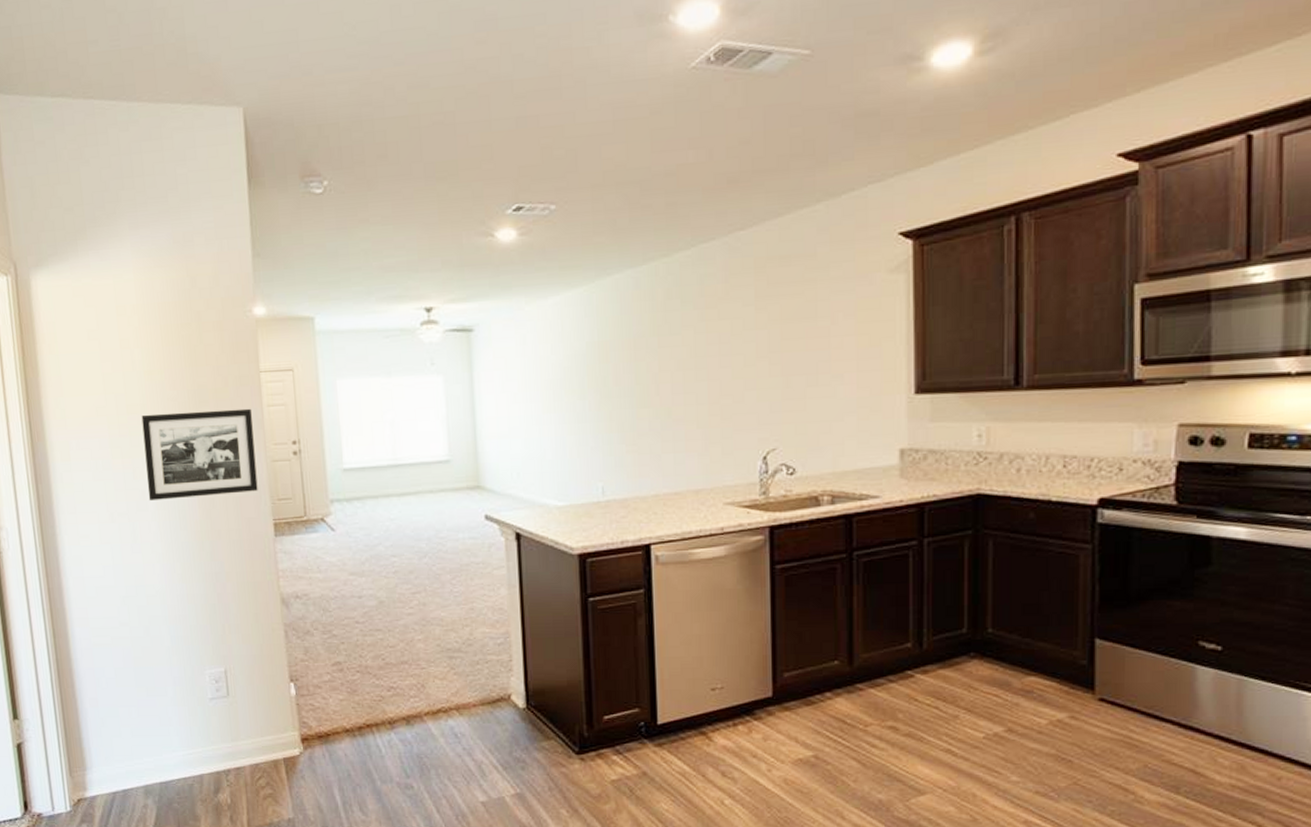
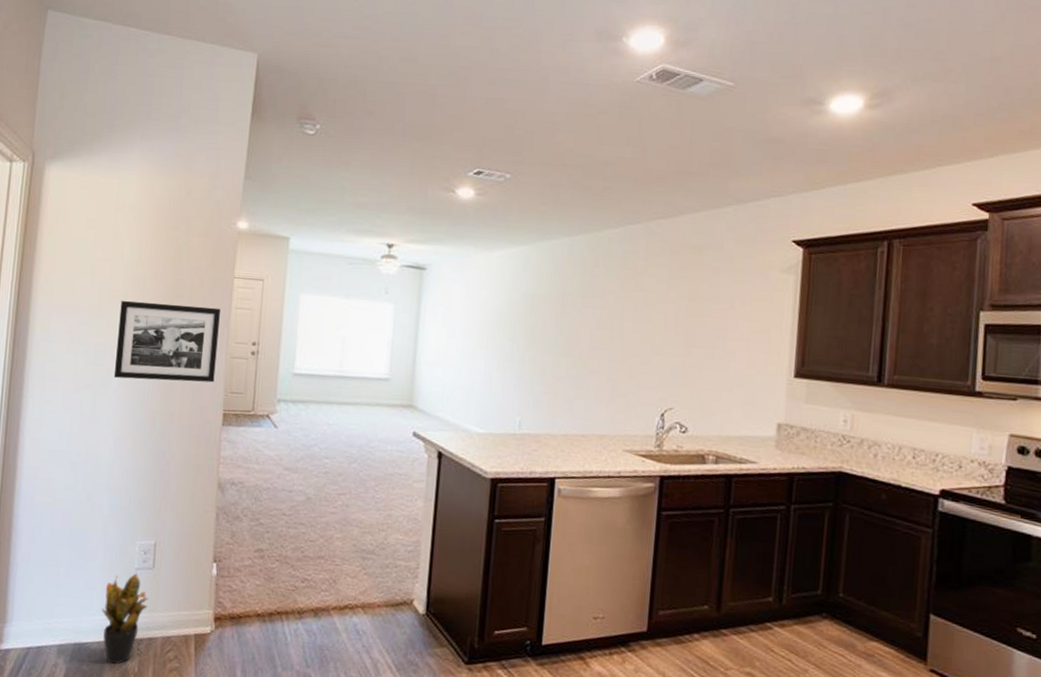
potted plant: none [181,702,229,798] -> present [101,572,148,665]

